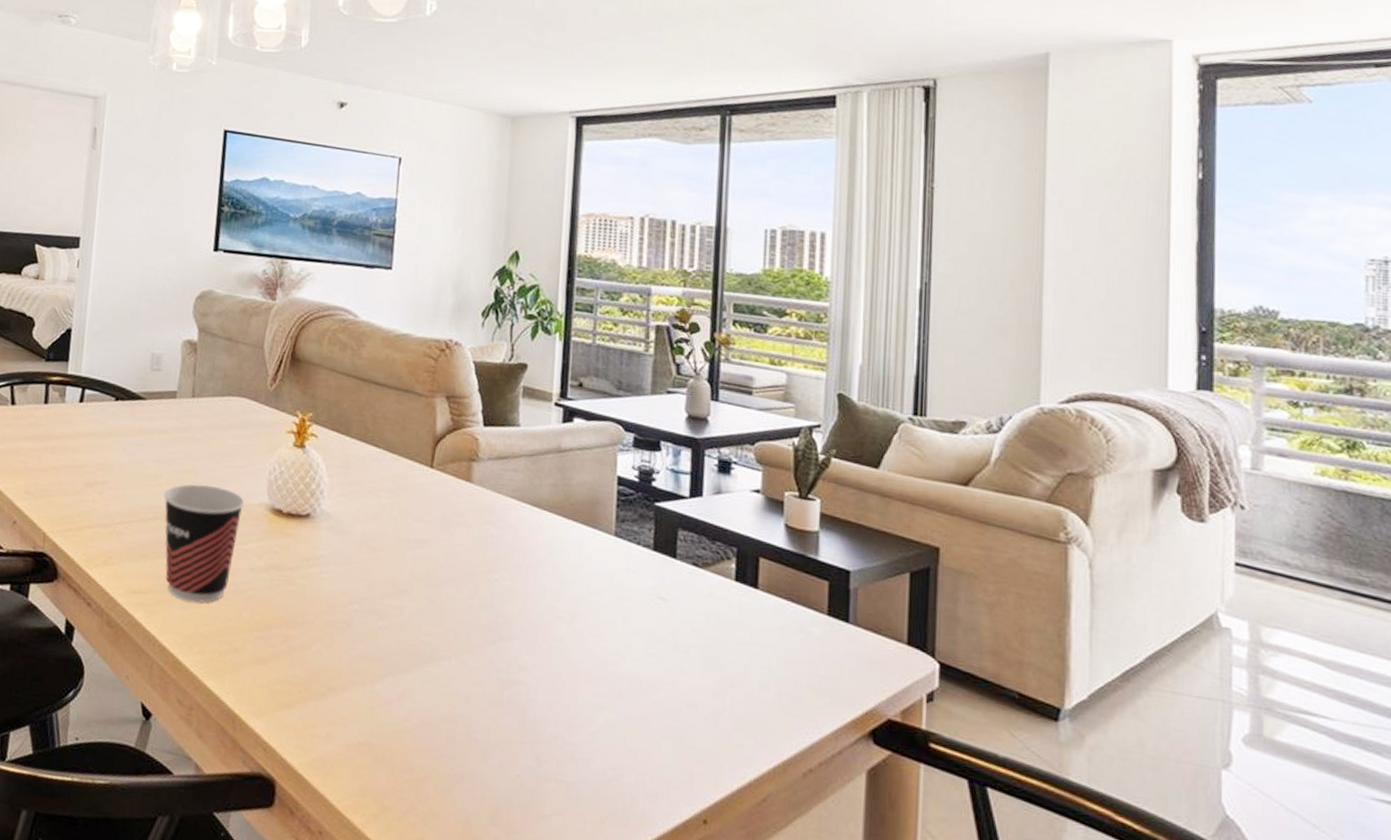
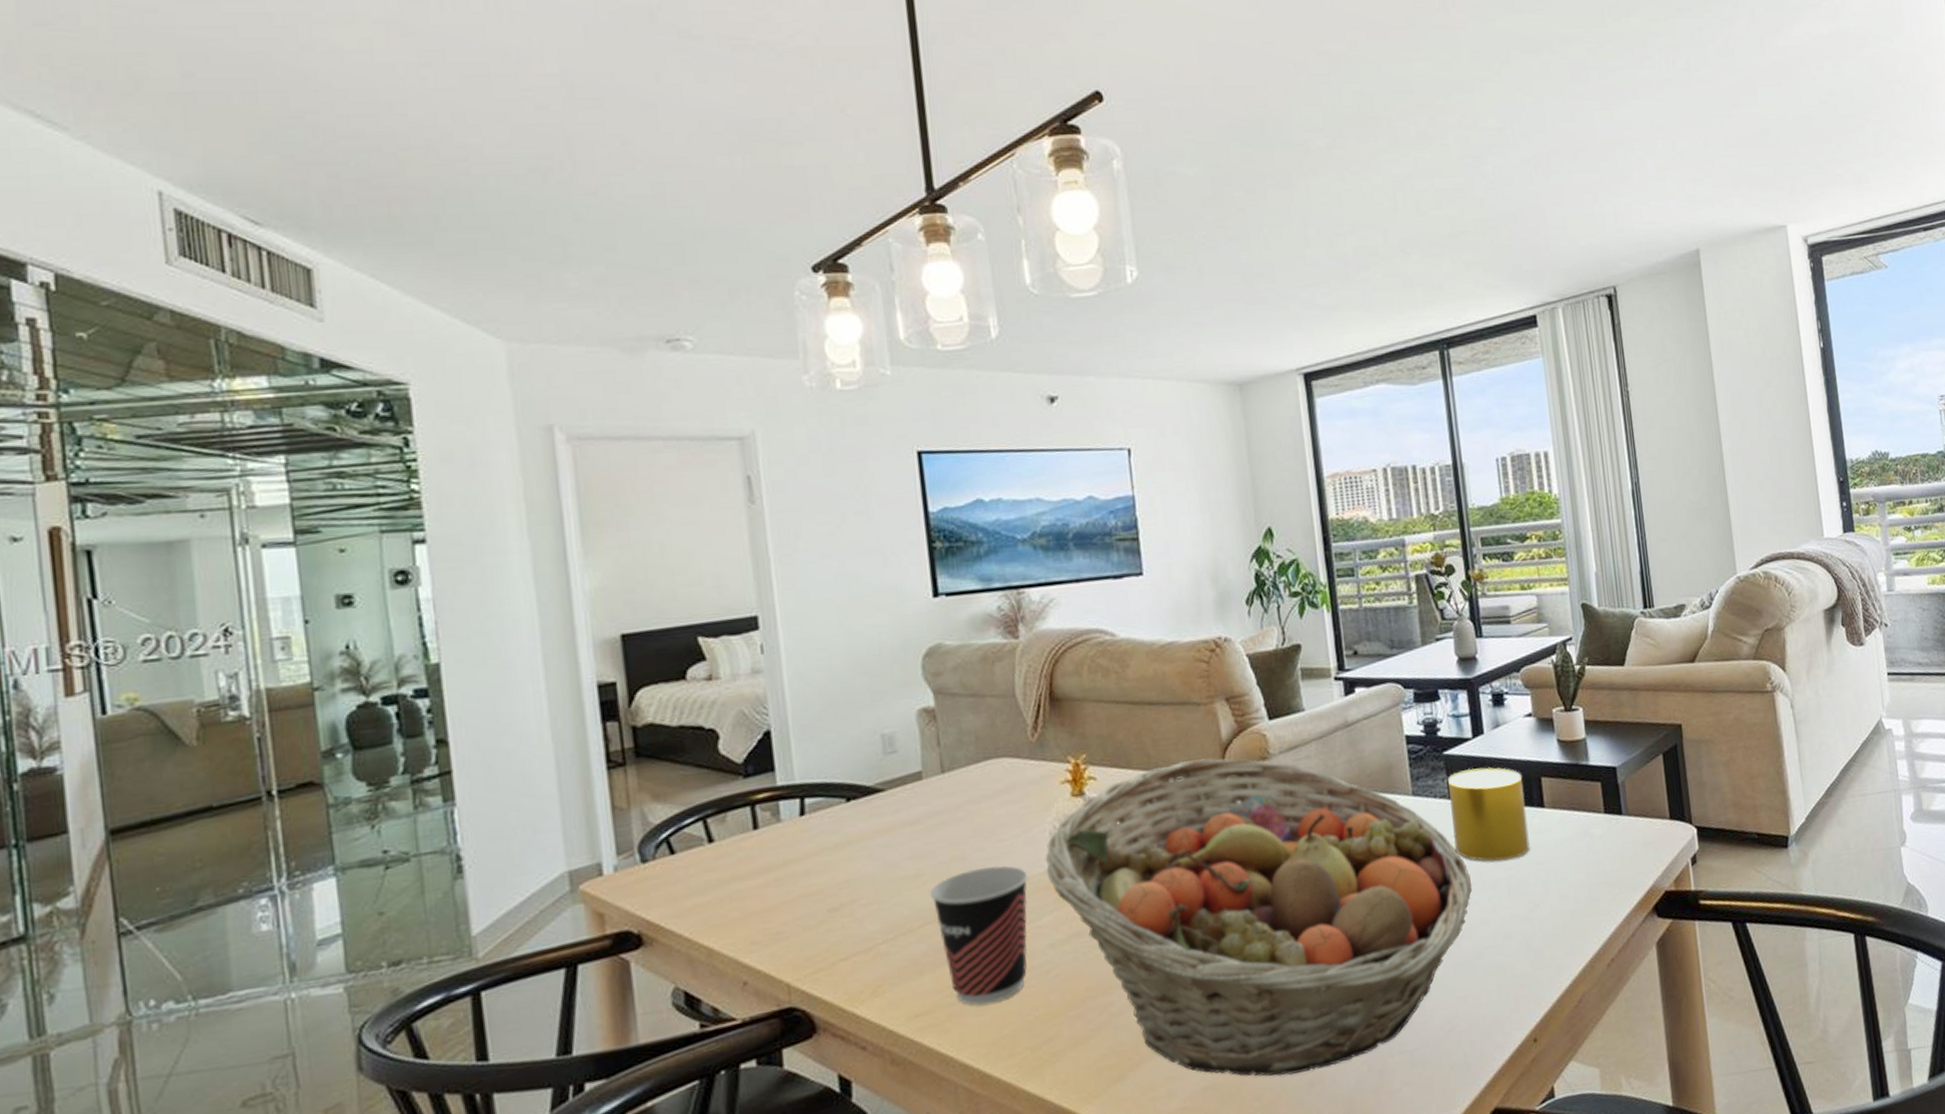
fruit basket: none [260,441,663,769] -> present [1045,757,1473,1076]
cup: none [650,526,738,631] -> present [1448,767,1530,862]

